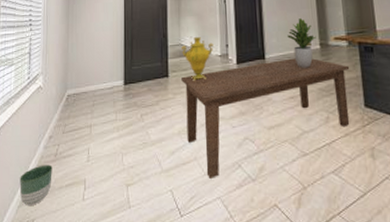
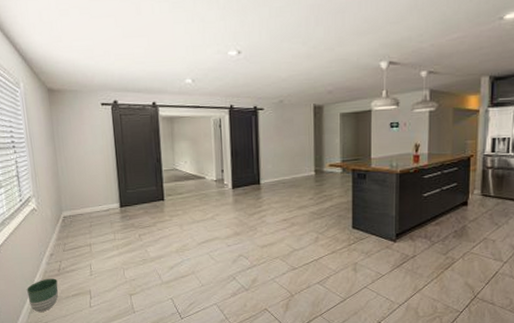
dining table: present [181,58,350,179] -> none [177,183,342,289]
decorative urn: present [182,37,213,81] -> none [176,162,209,204]
potted plant: present [287,18,316,68] -> none [283,145,312,193]

